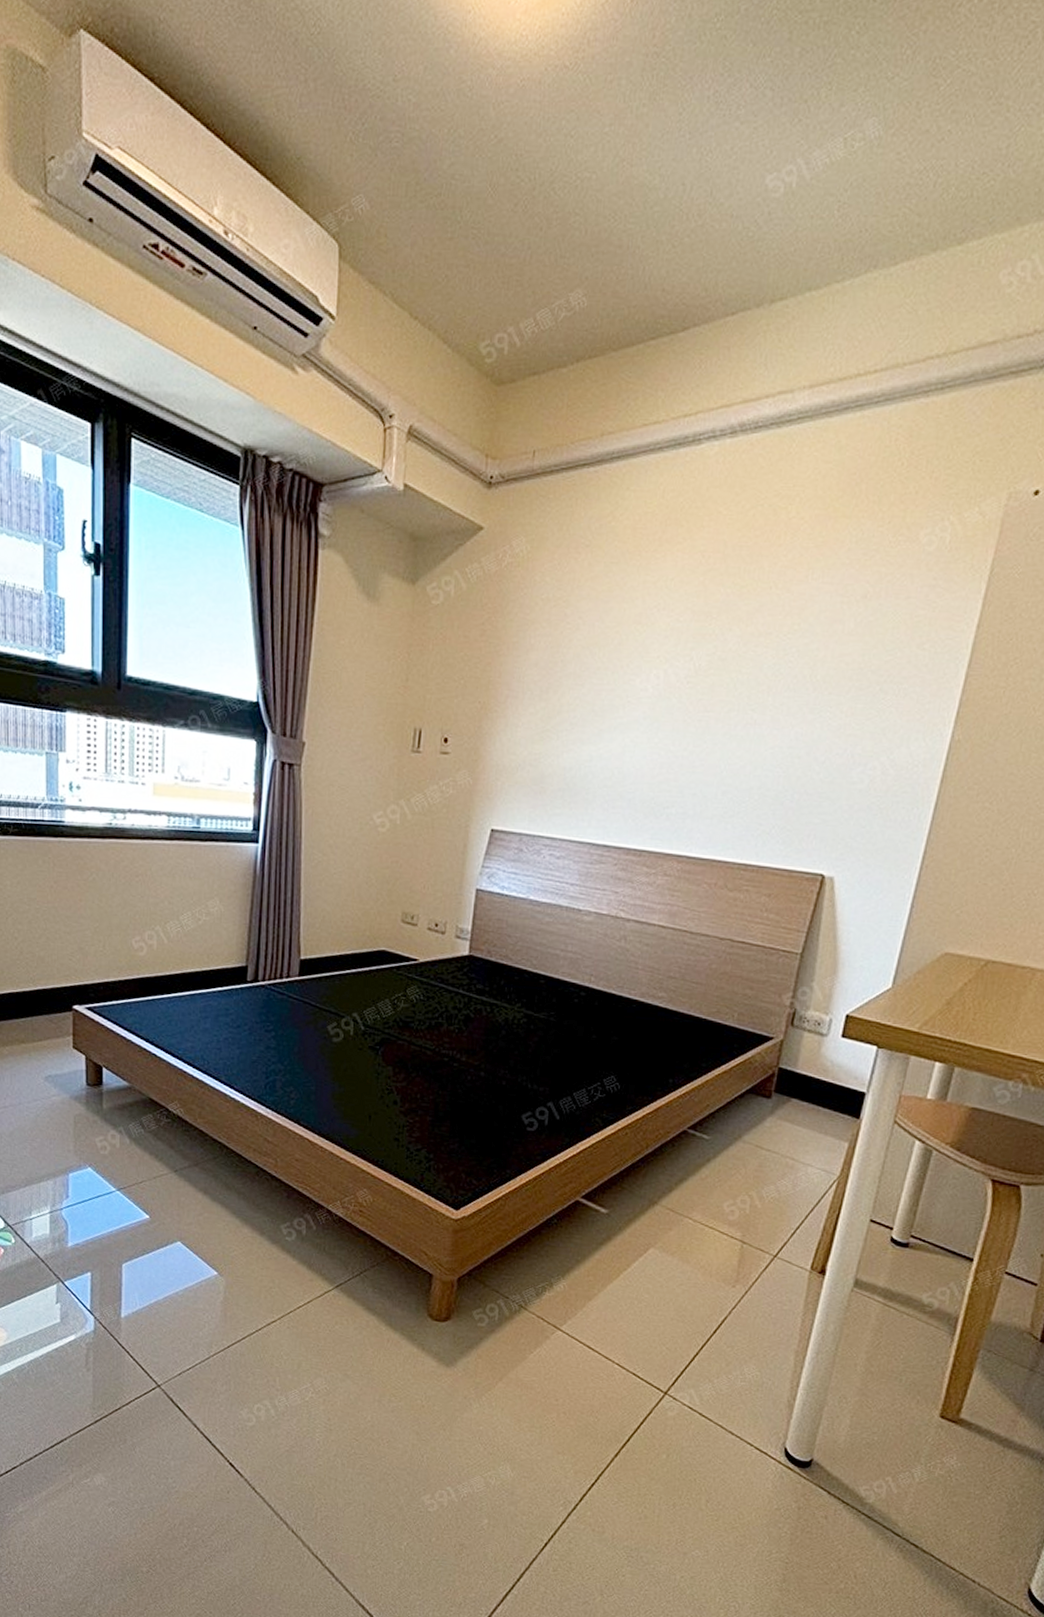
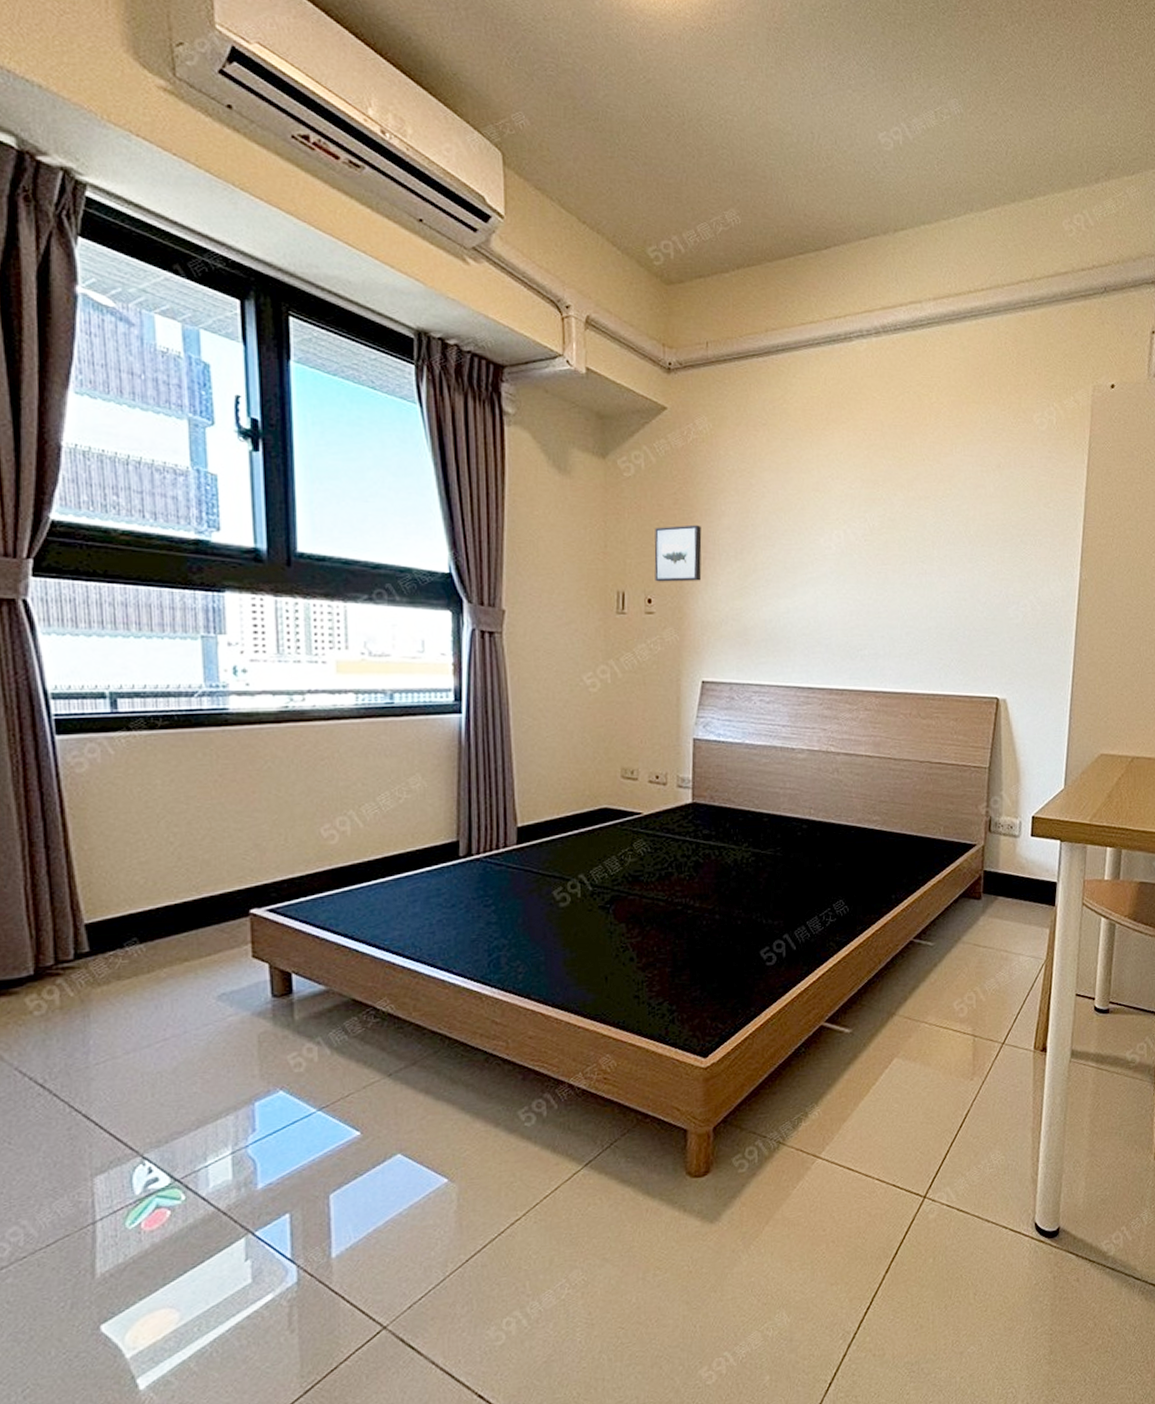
wall art: none [453,659,507,722] -> present [654,524,702,582]

